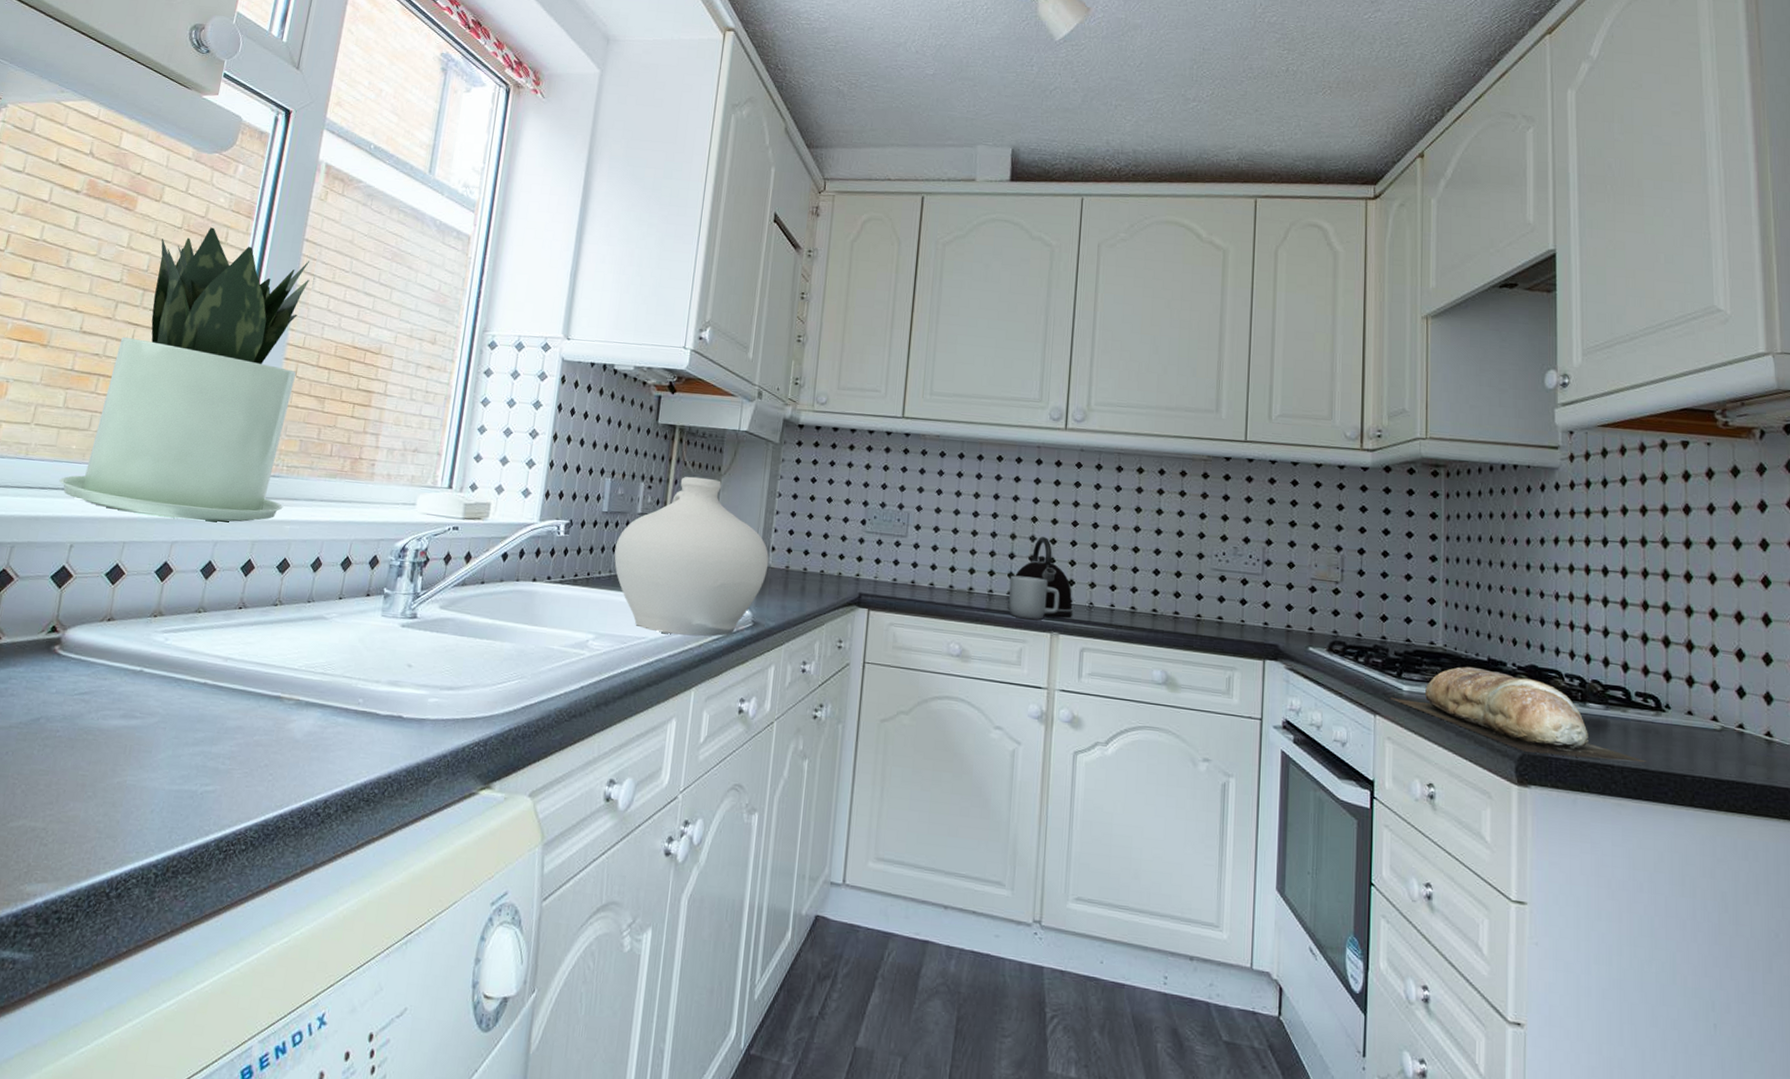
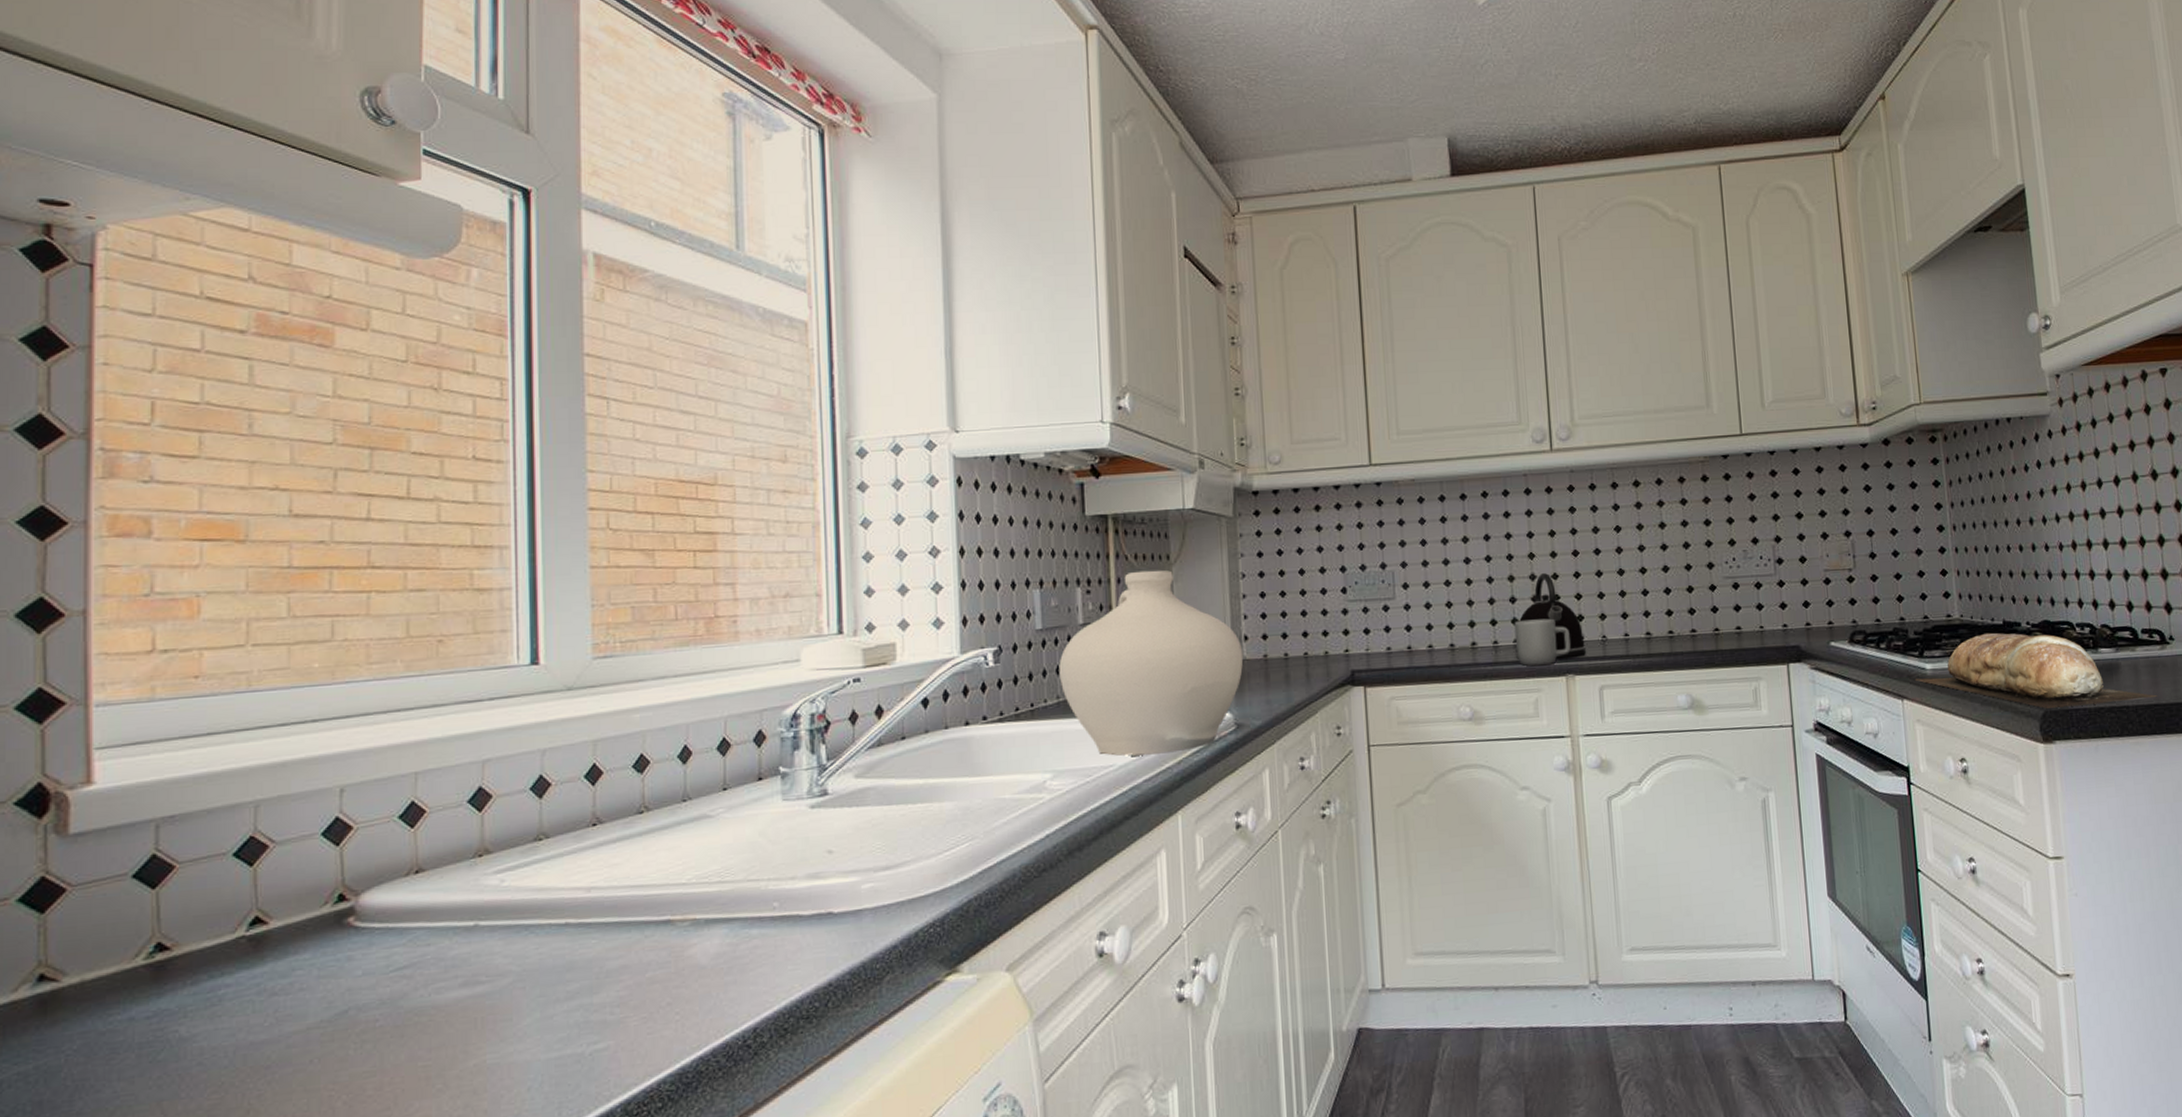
planter: present [59,227,310,522] -> none [305,355,626,735]

